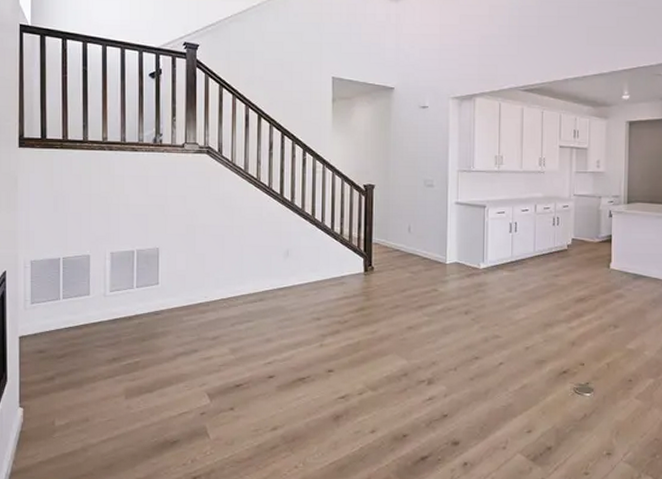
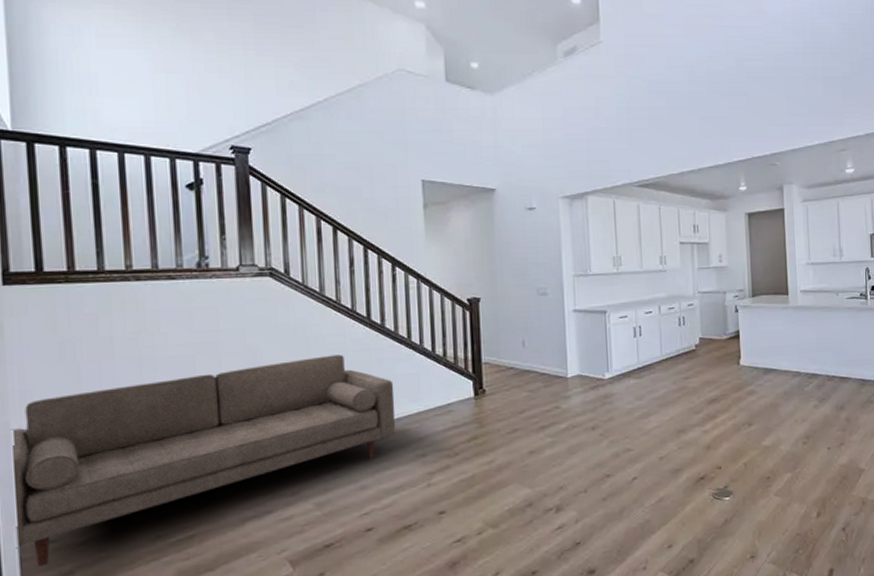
sofa: none [17,224,298,370] -> present [10,354,396,566]

